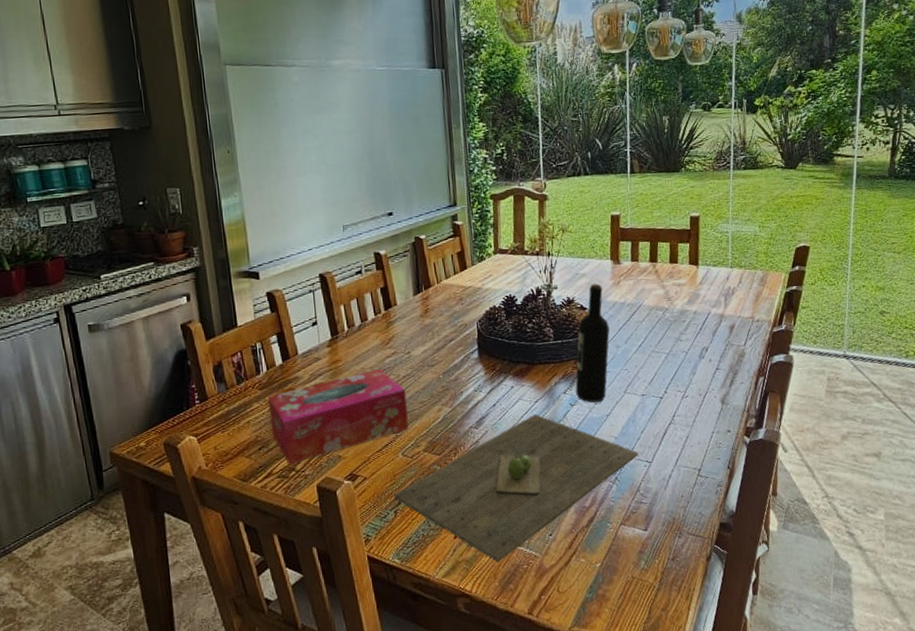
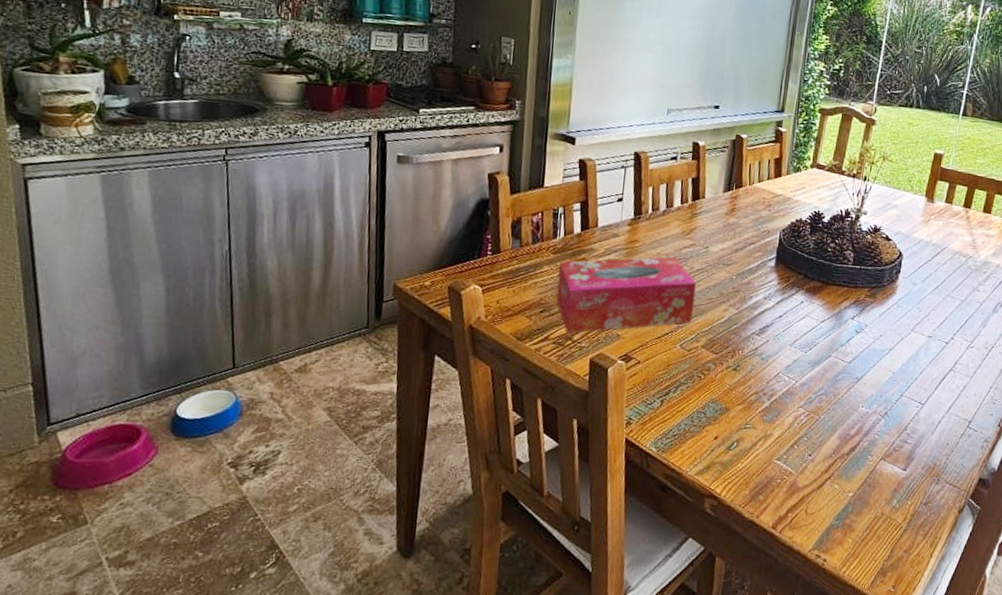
cutting board: present [393,413,639,563] -> none [663,333,914,472]
wine bottle: present [575,283,610,403] -> none [863,217,911,335]

